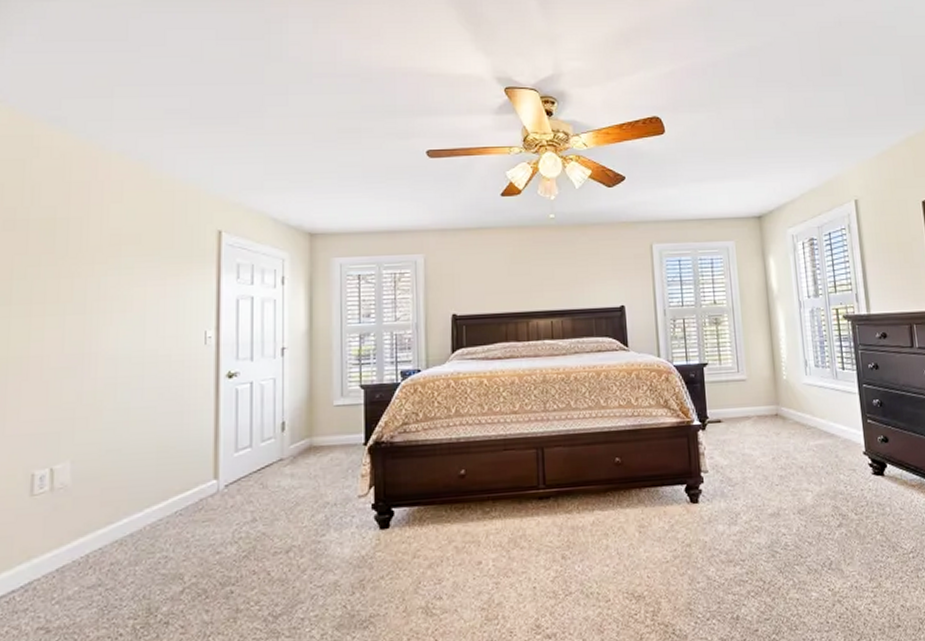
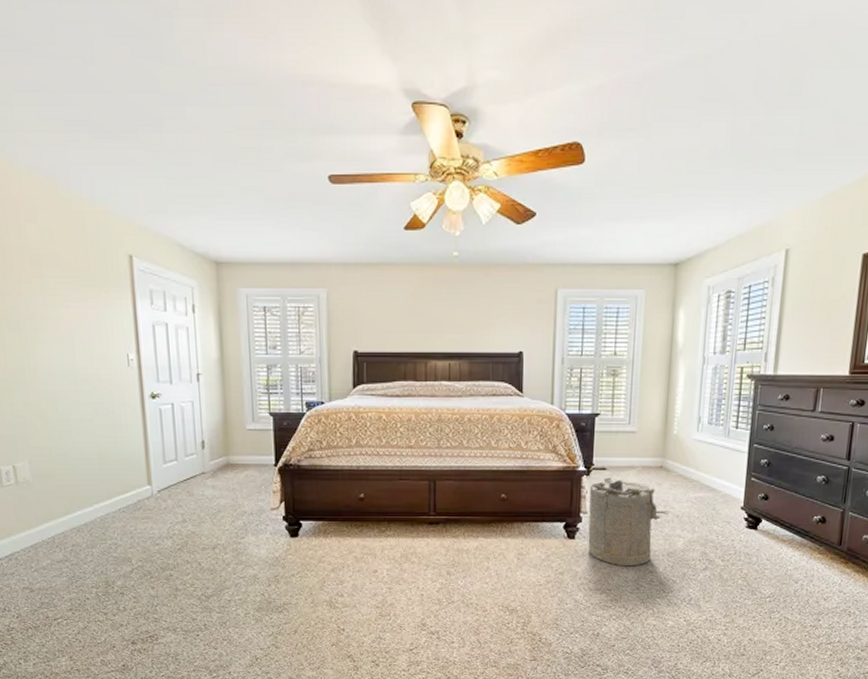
laundry hamper: none [707,430,792,531] -> present [588,477,669,567]

